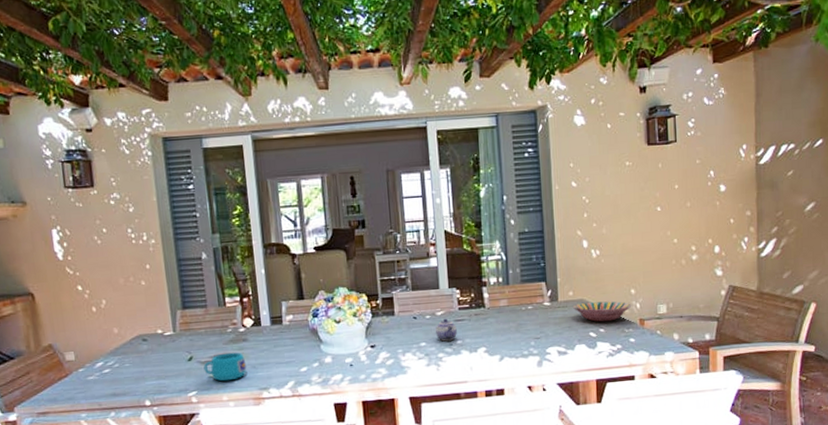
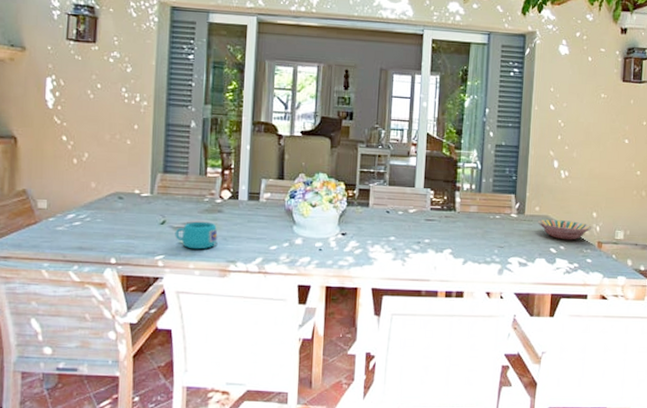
teapot: present [436,318,457,341] -> none [406,216,426,239]

